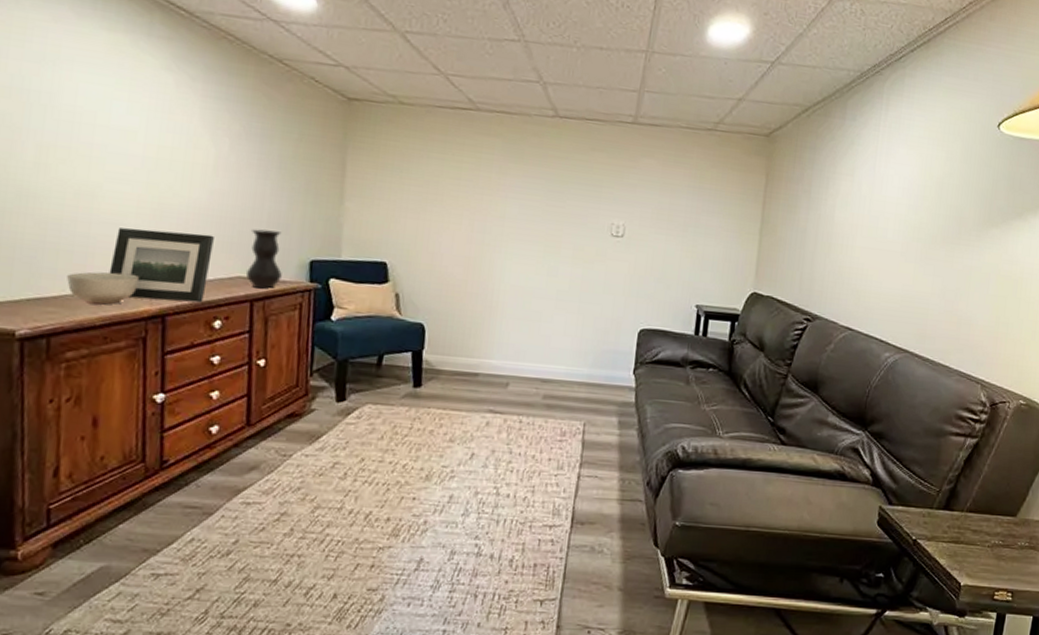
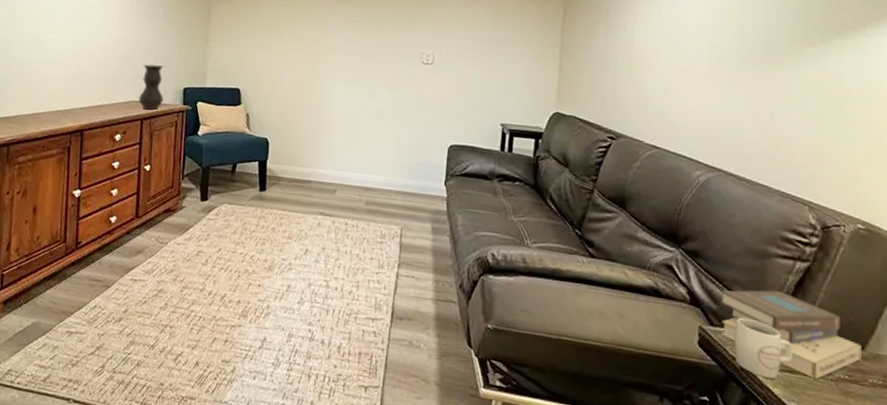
bowl: present [67,272,140,305] -> none [21,98,68,122]
picture frame: present [109,228,214,303] -> none [48,65,118,121]
books: none [898,466,1015,547] -> present [719,290,862,379]
mug: none [908,494,959,550] -> present [734,317,793,379]

